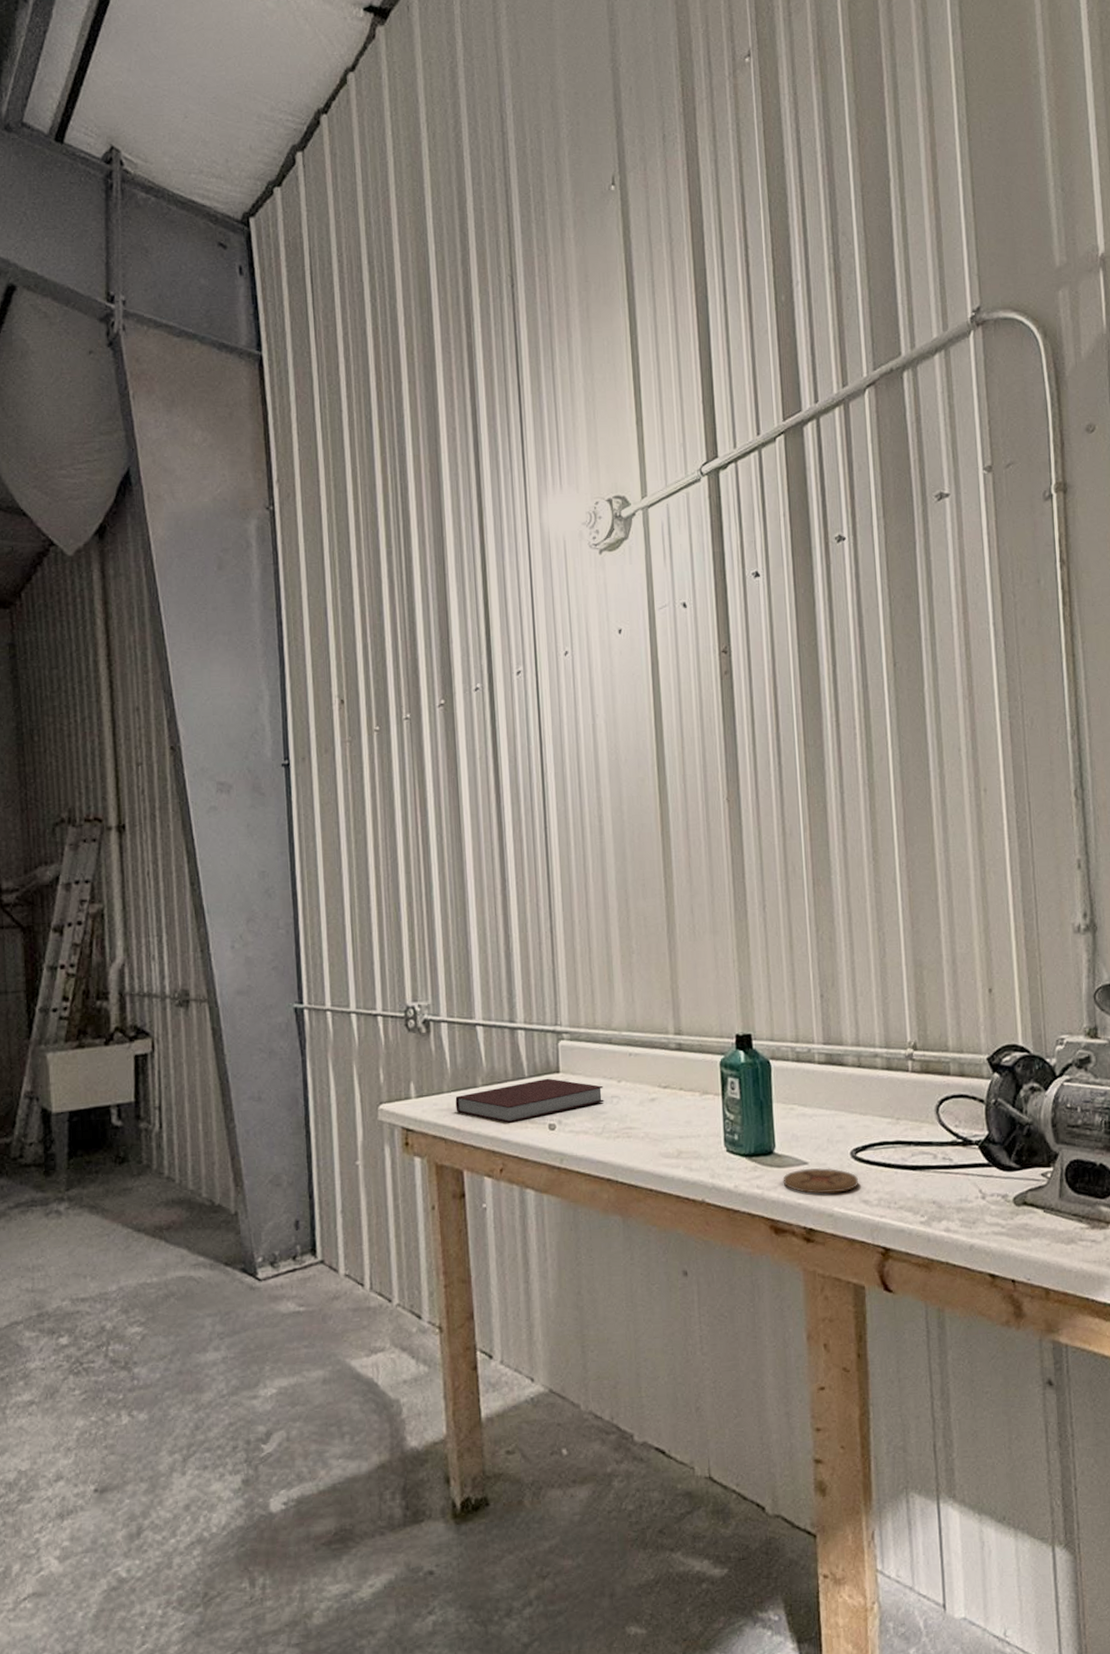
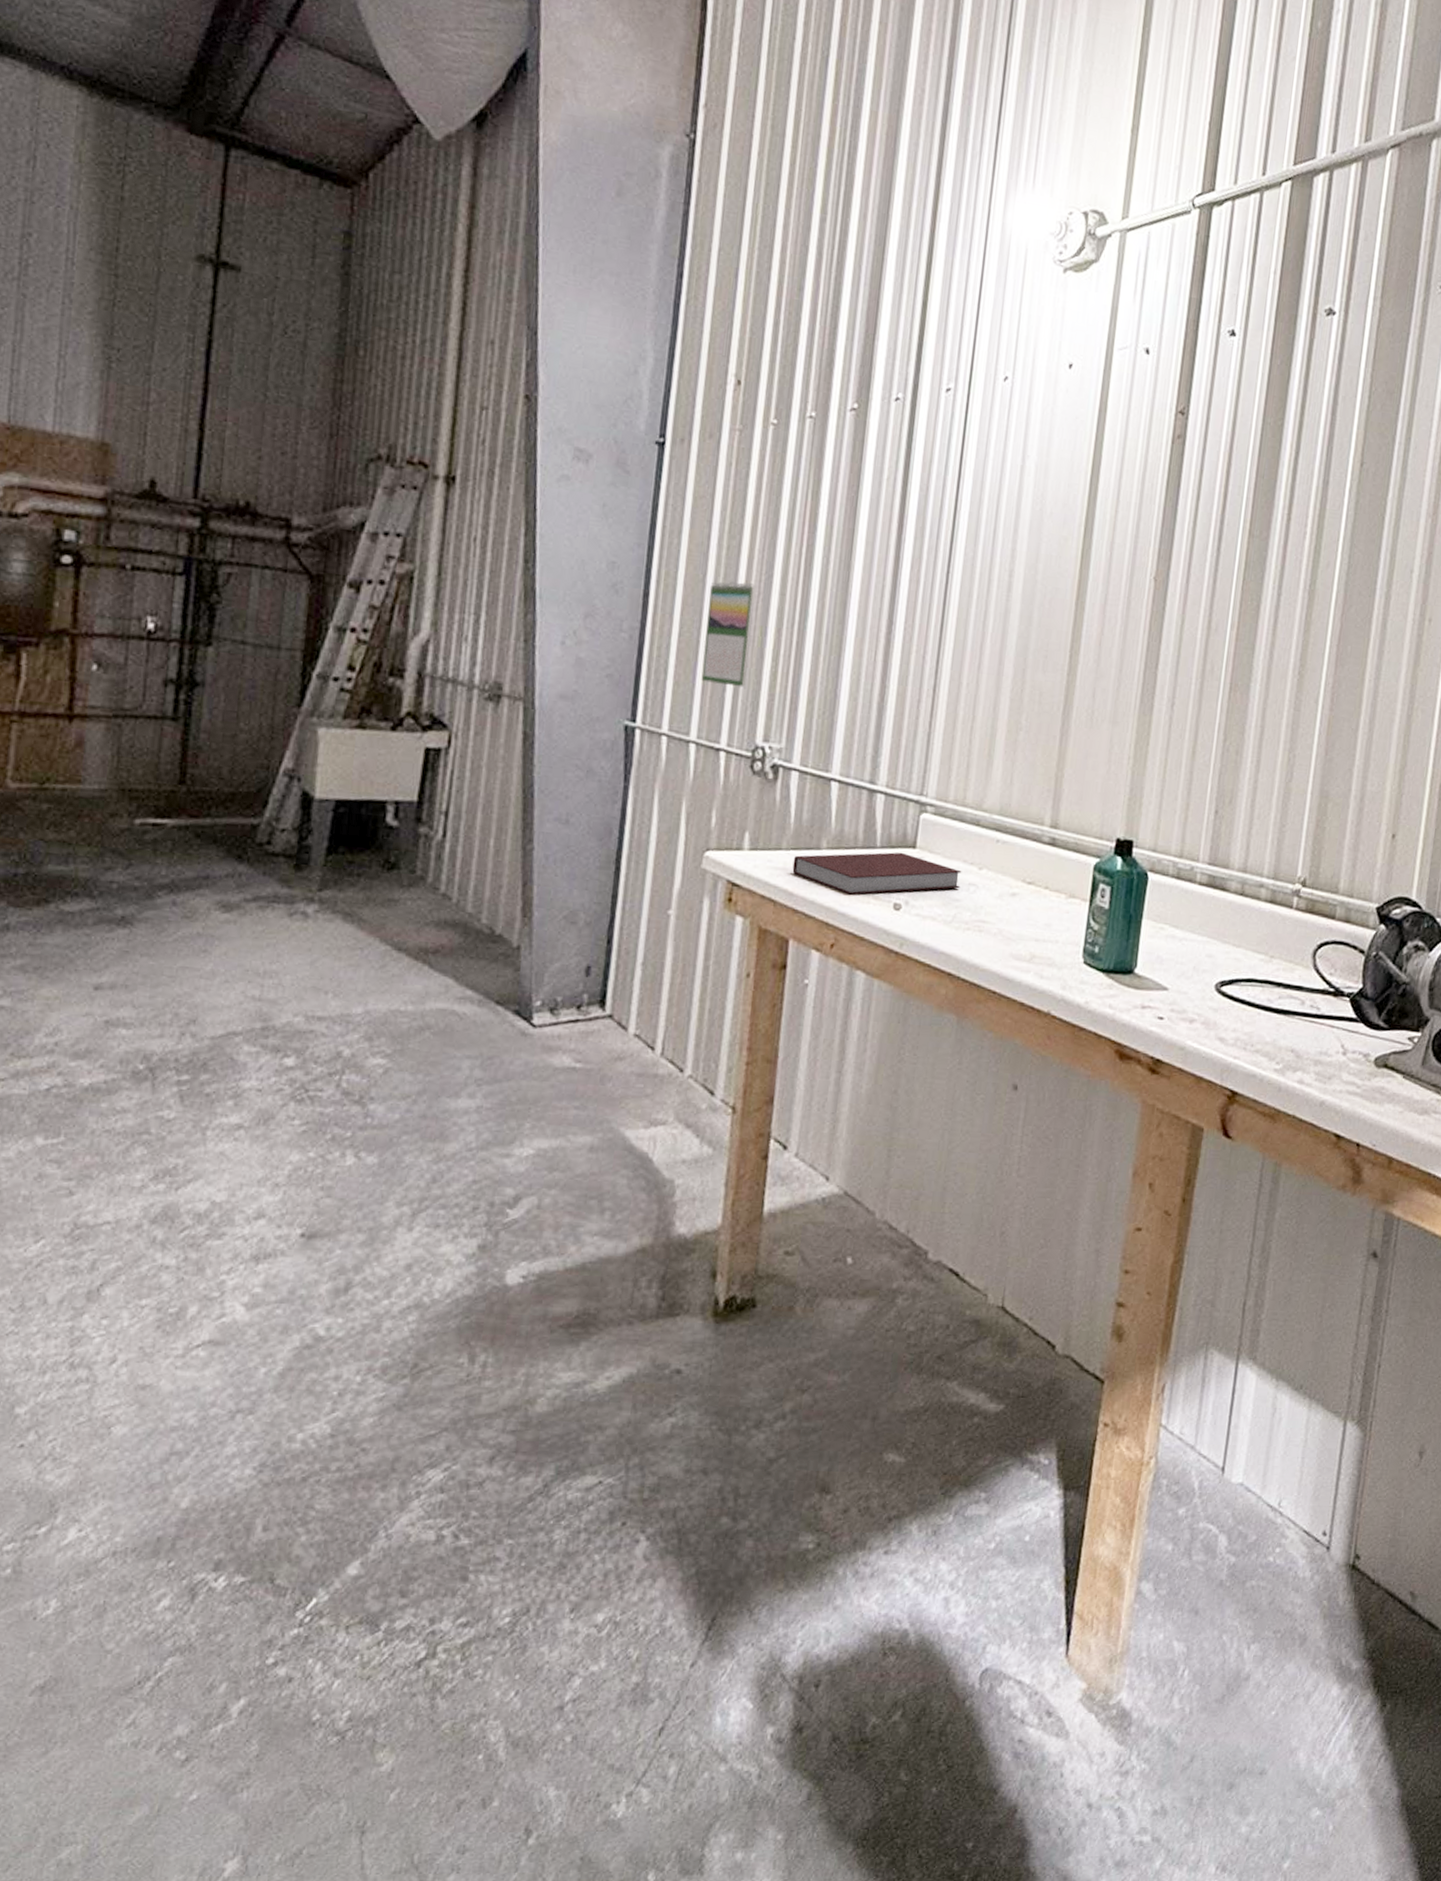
calendar: none [346,868,389,960] -> present [701,581,755,688]
coaster: present [783,1168,859,1195] -> none [1138,994,1219,1026]

